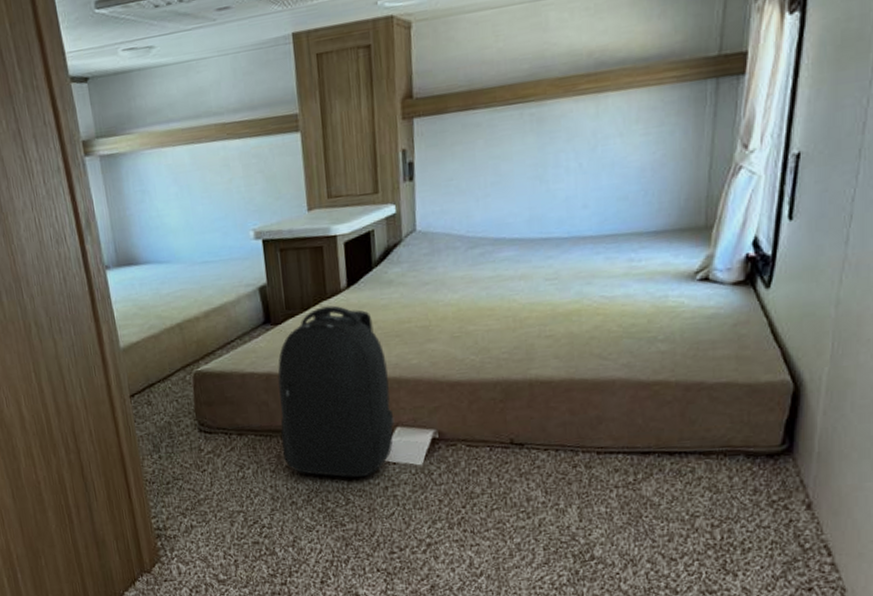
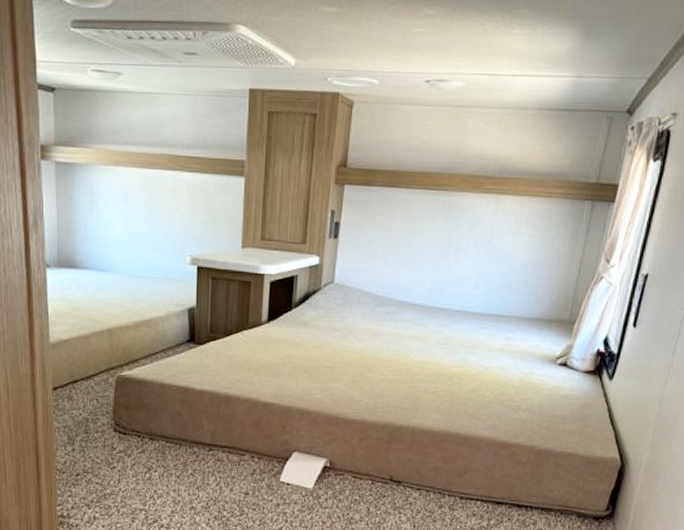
backpack: present [277,305,395,478] -> none [190,335,293,493]

